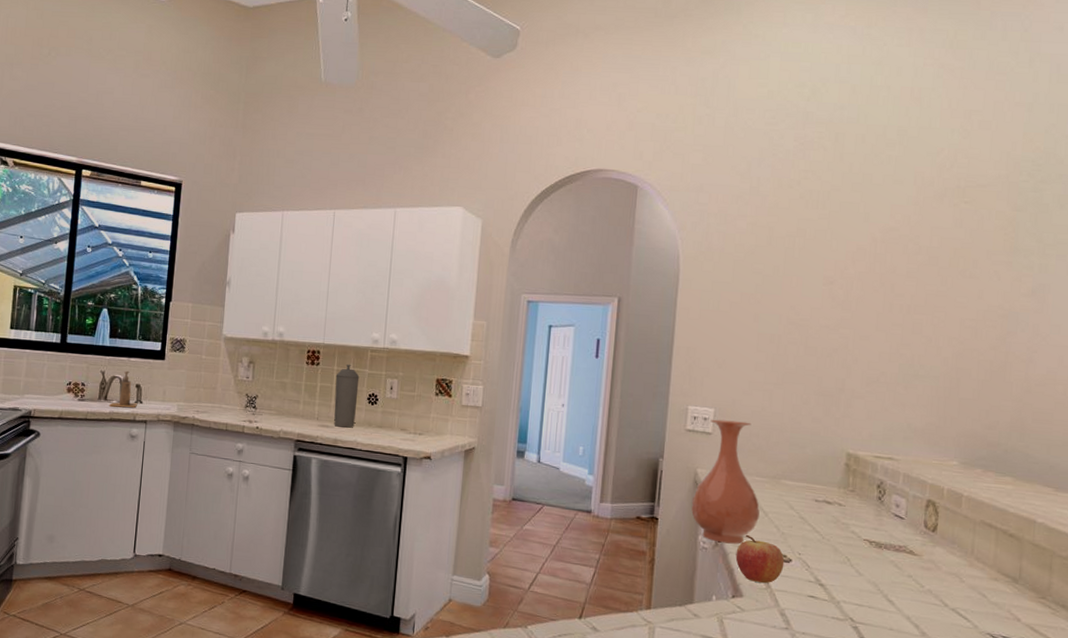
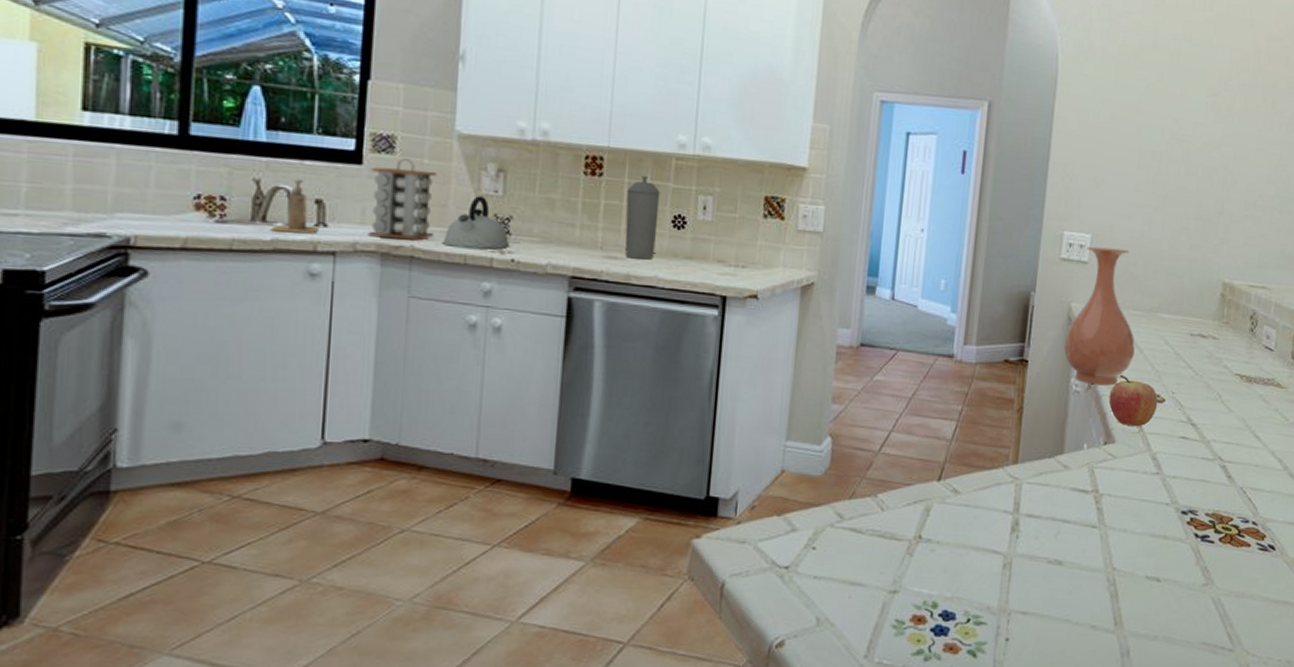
spice rack: none [166,354,211,413] -> present [368,157,438,241]
kettle: none [212,381,256,420] -> present [442,196,510,250]

